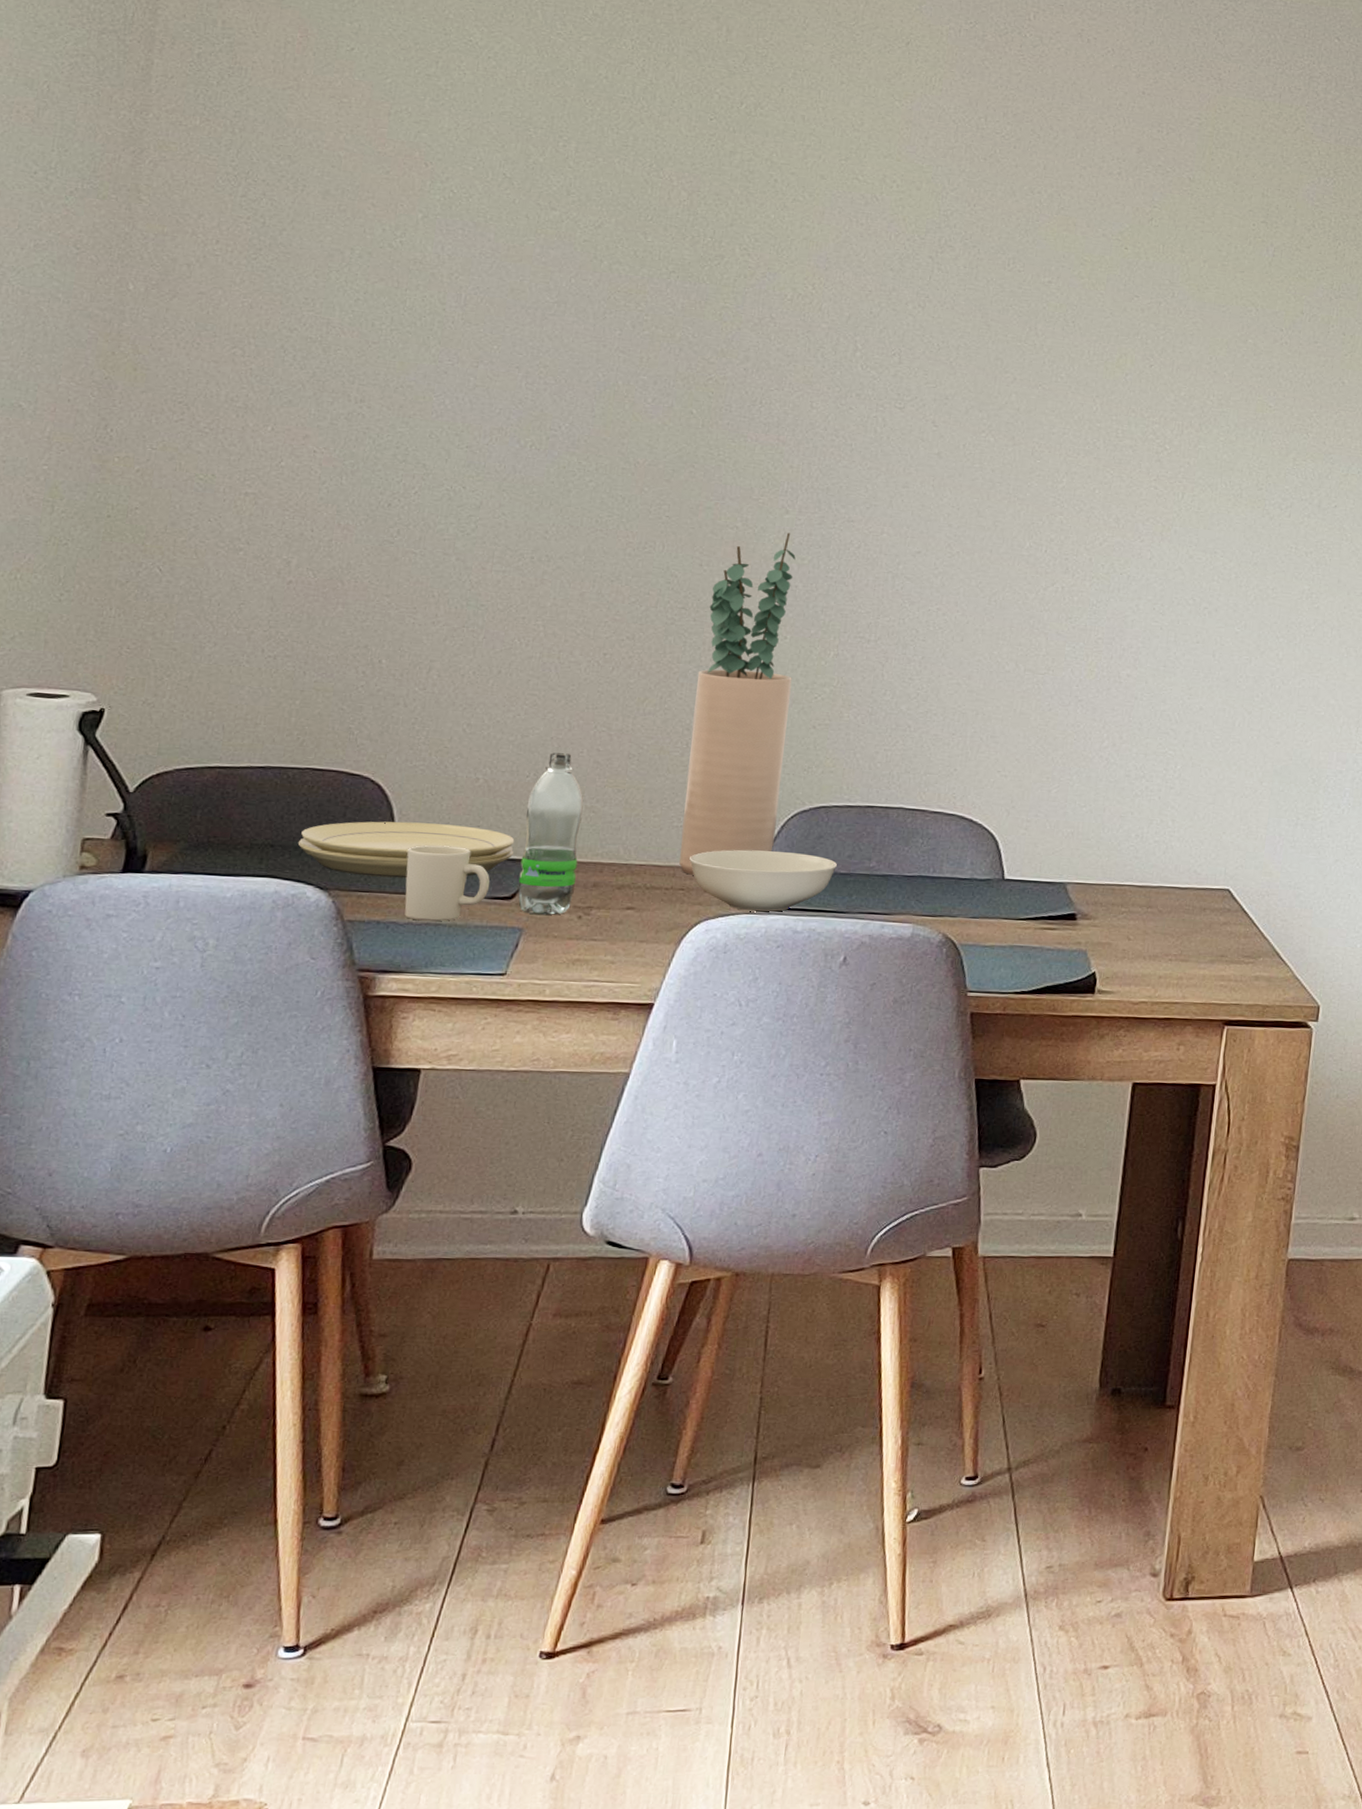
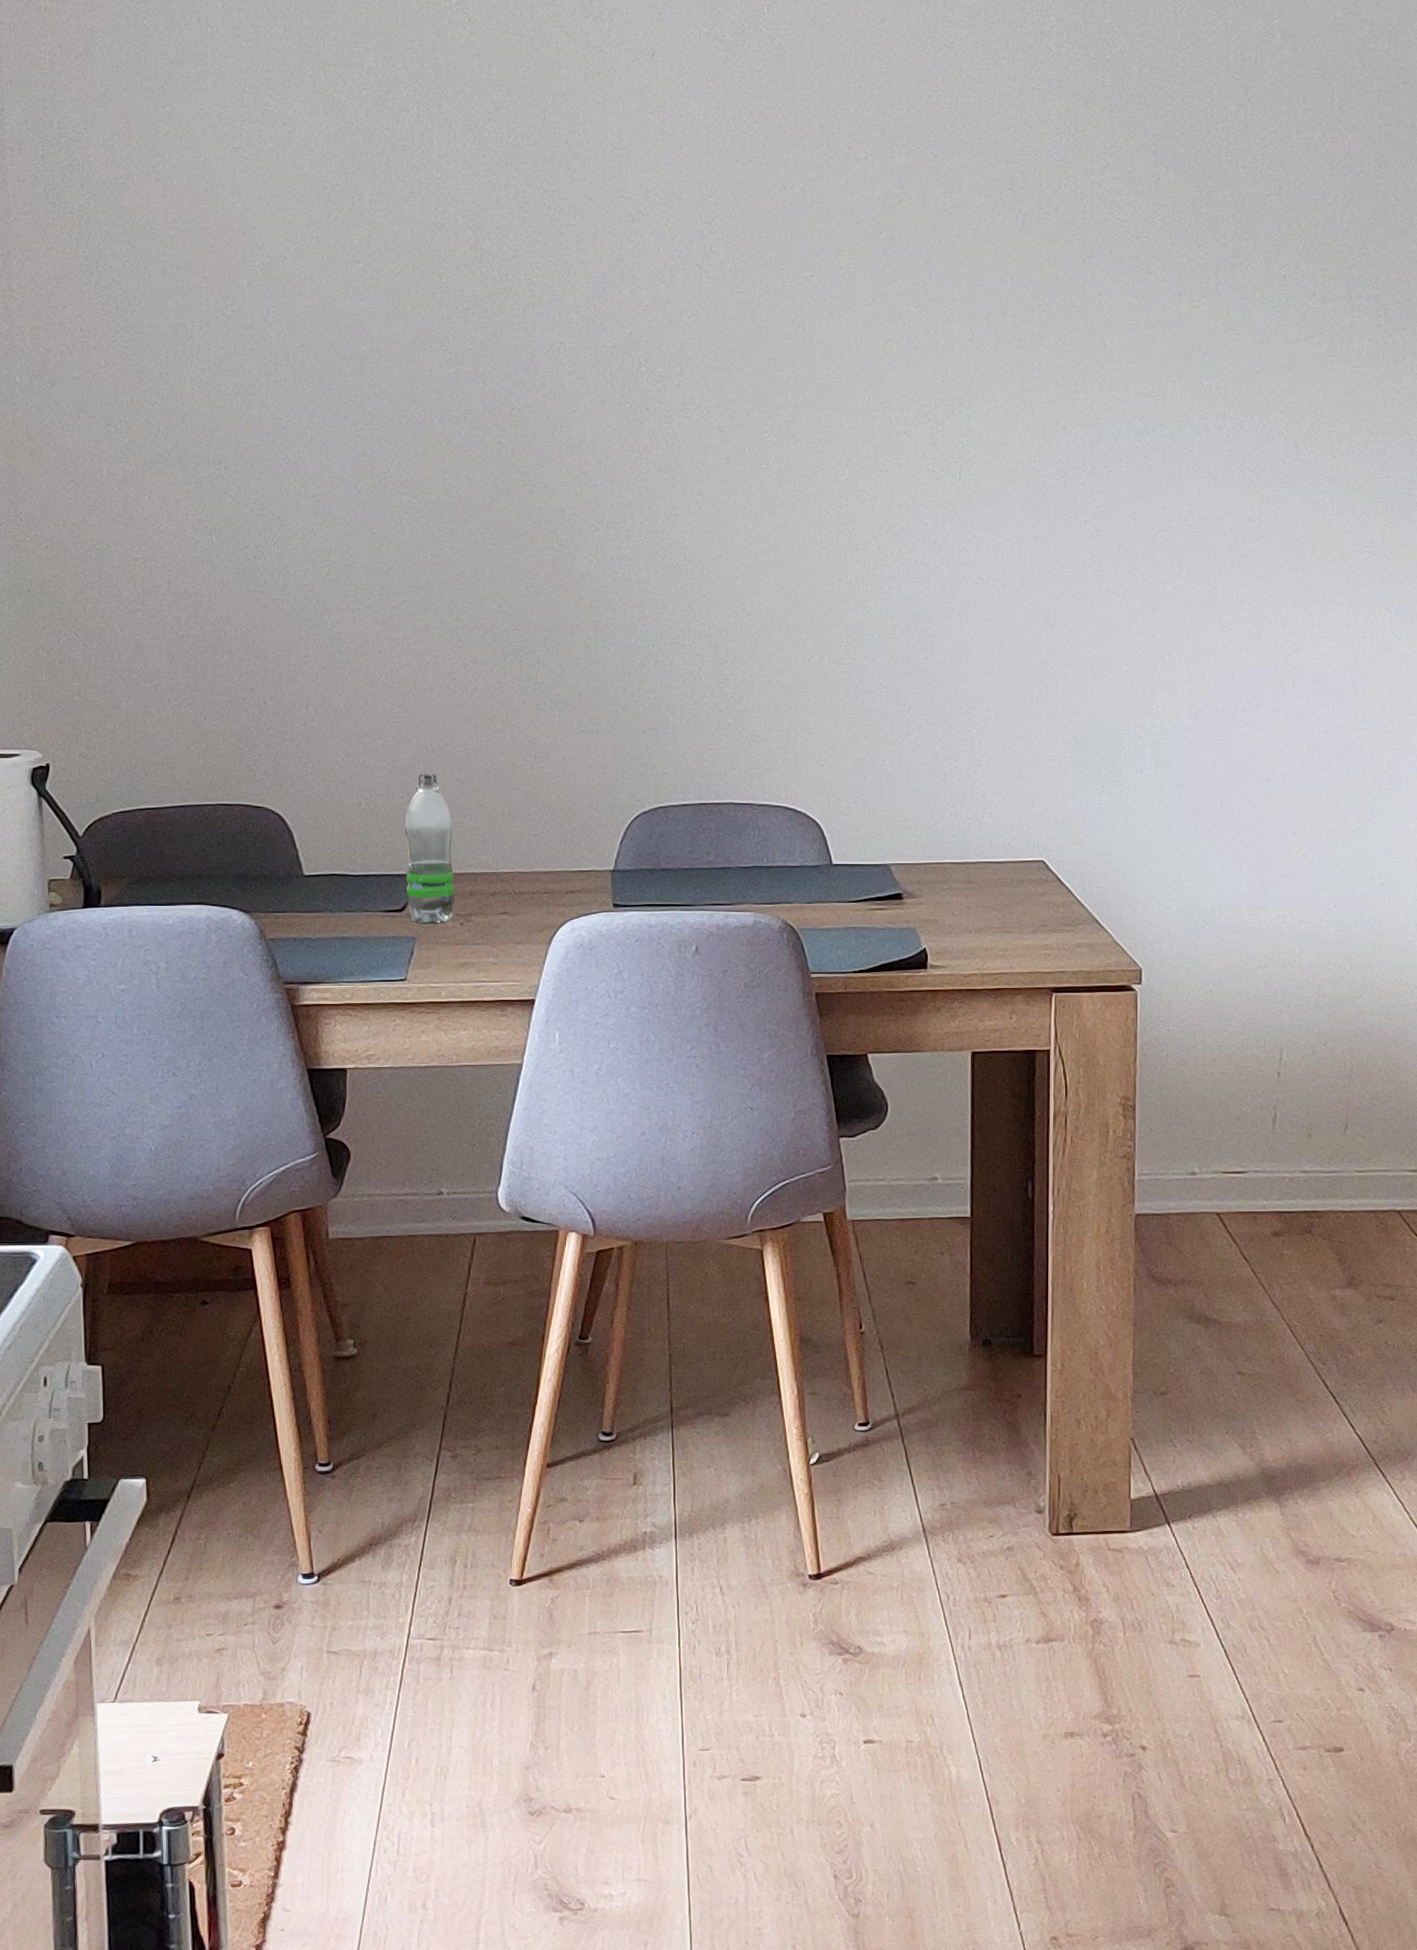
plate: present [297,821,515,879] -> none [220,847,399,898]
mug: present [404,845,490,922] -> none [311,866,383,936]
vase: present [679,533,796,875] -> none [536,549,621,879]
bowl: present [689,849,837,912] -> none [550,852,680,909]

